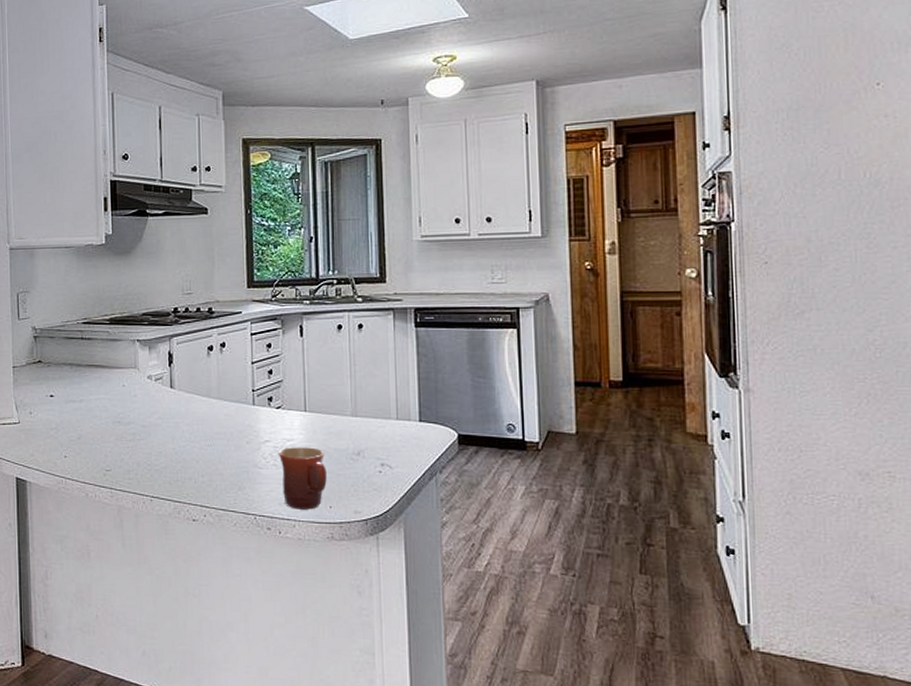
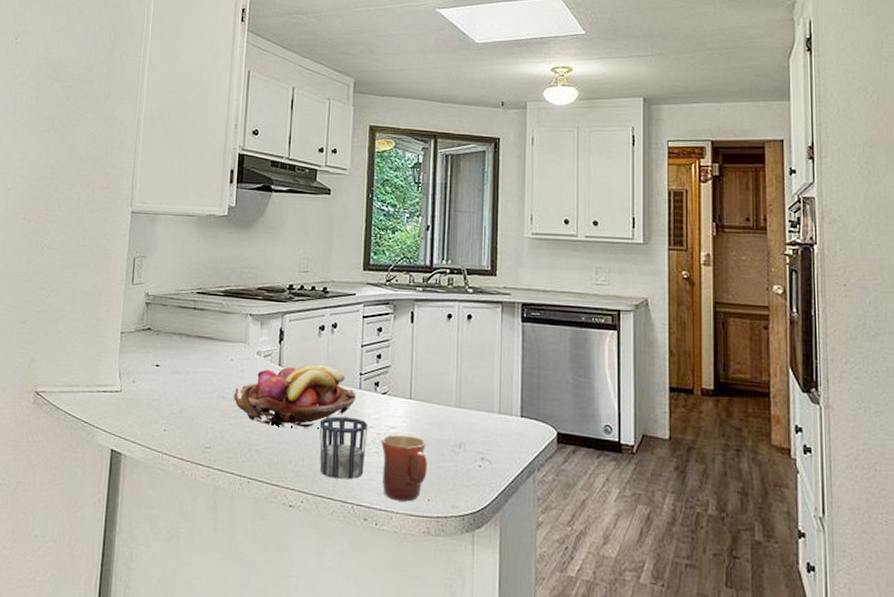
fruit basket: none [129,385,251,447] -> present [234,365,357,429]
cup: none [215,433,264,492] -> present [319,416,367,480]

